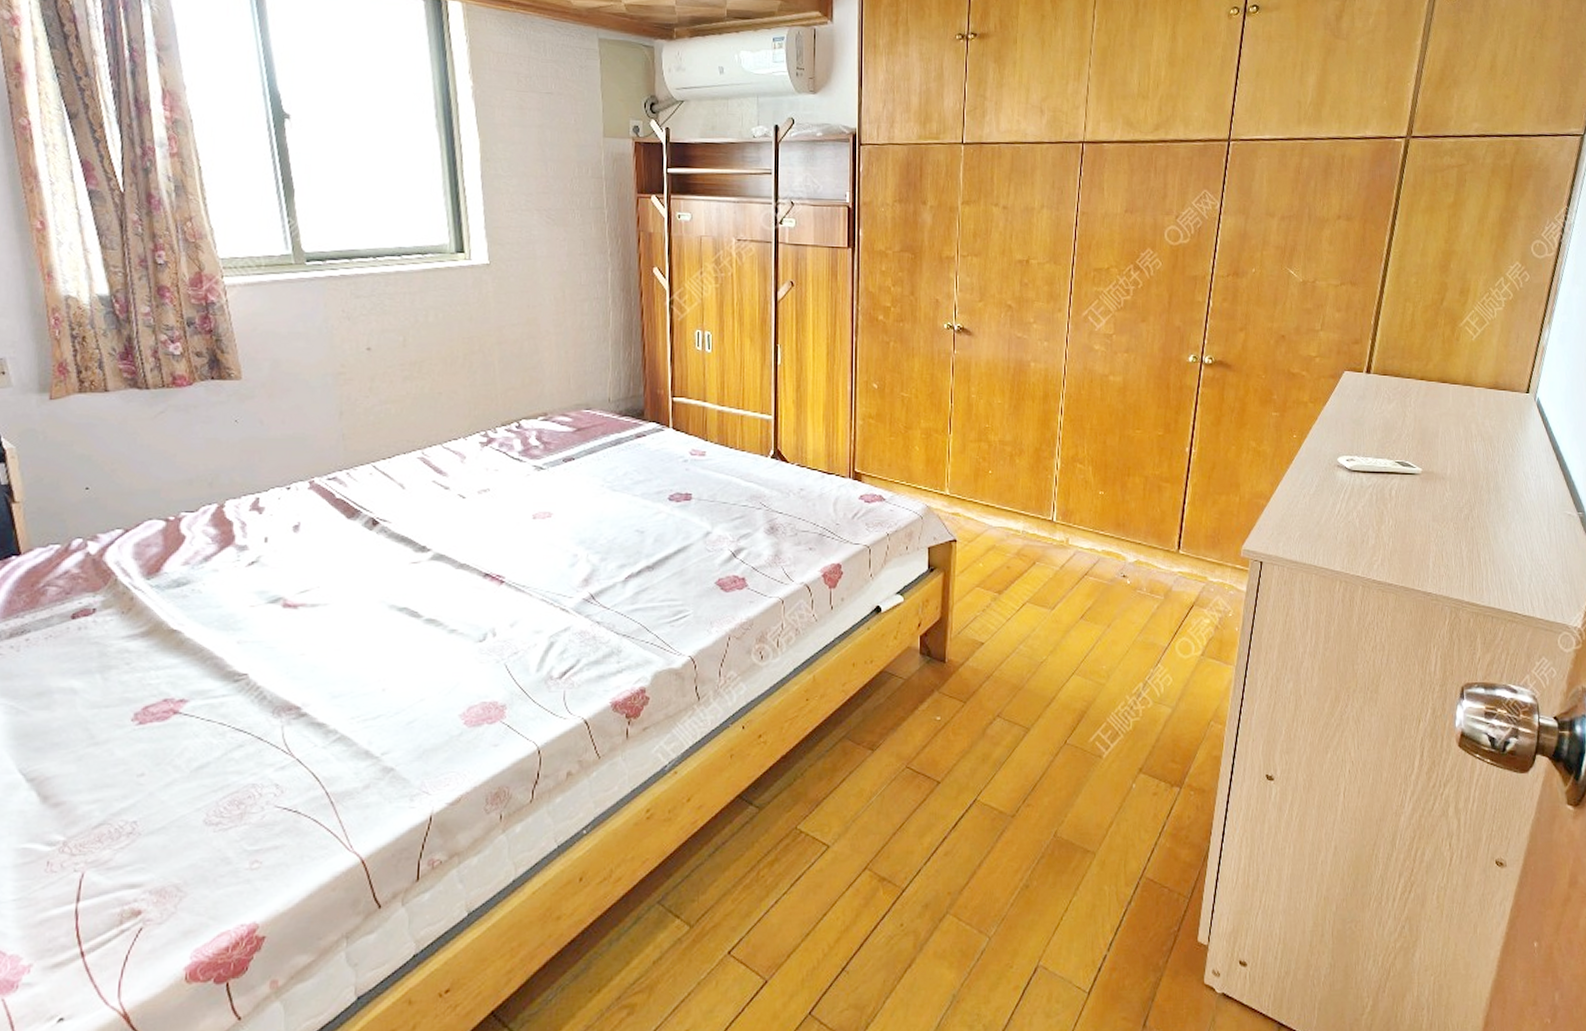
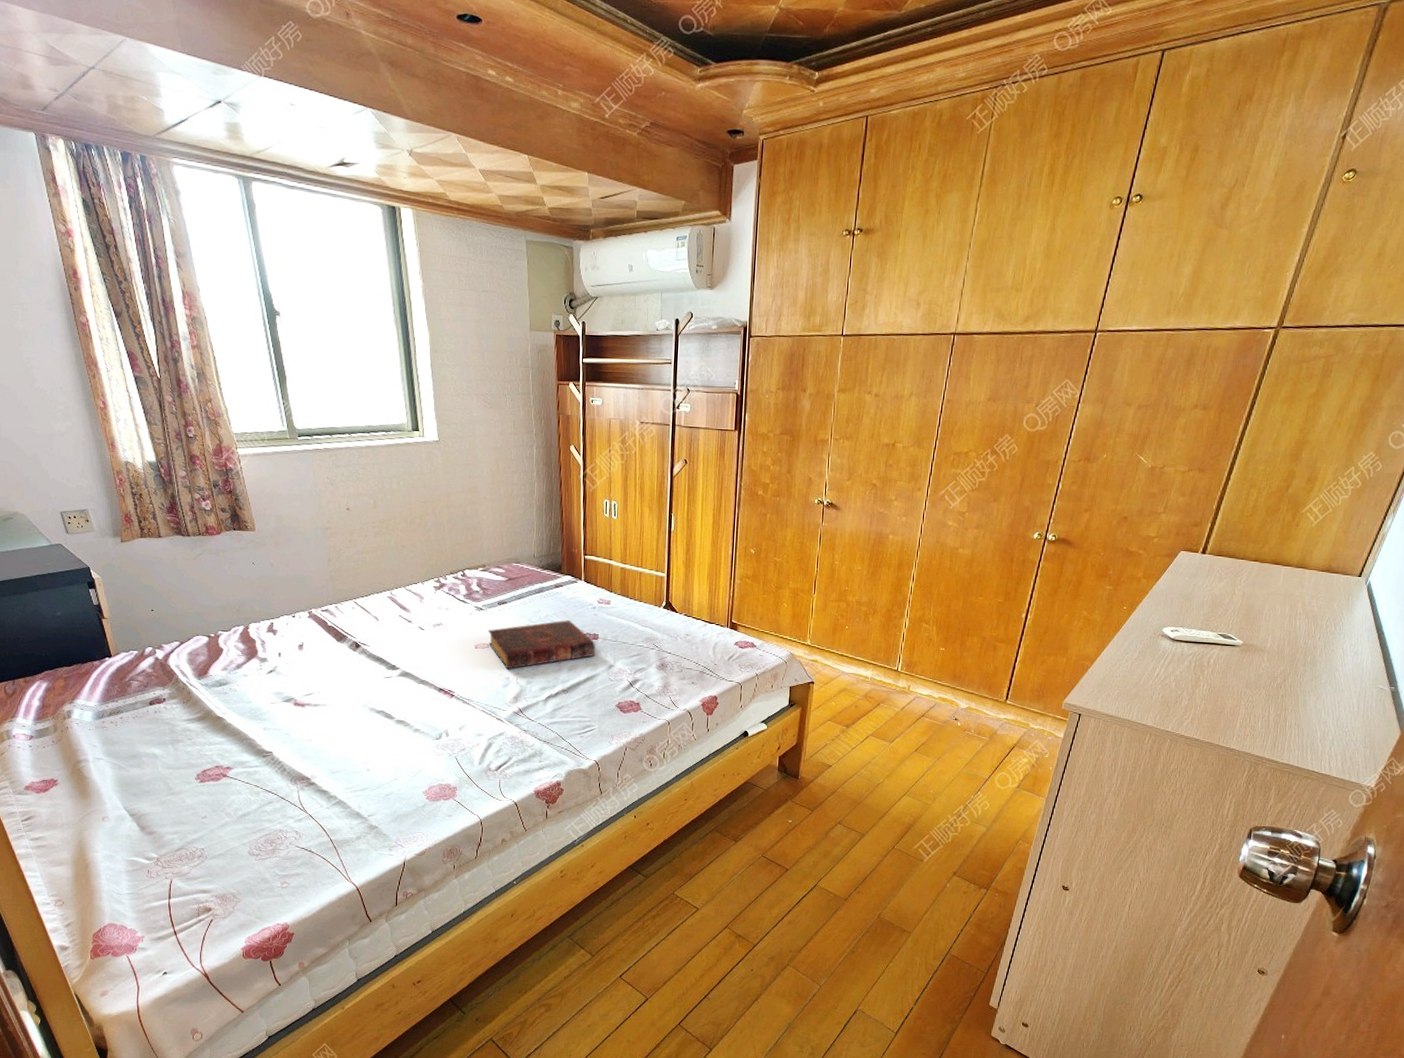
book: none [549,478,689,544] -> present [487,620,596,670]

